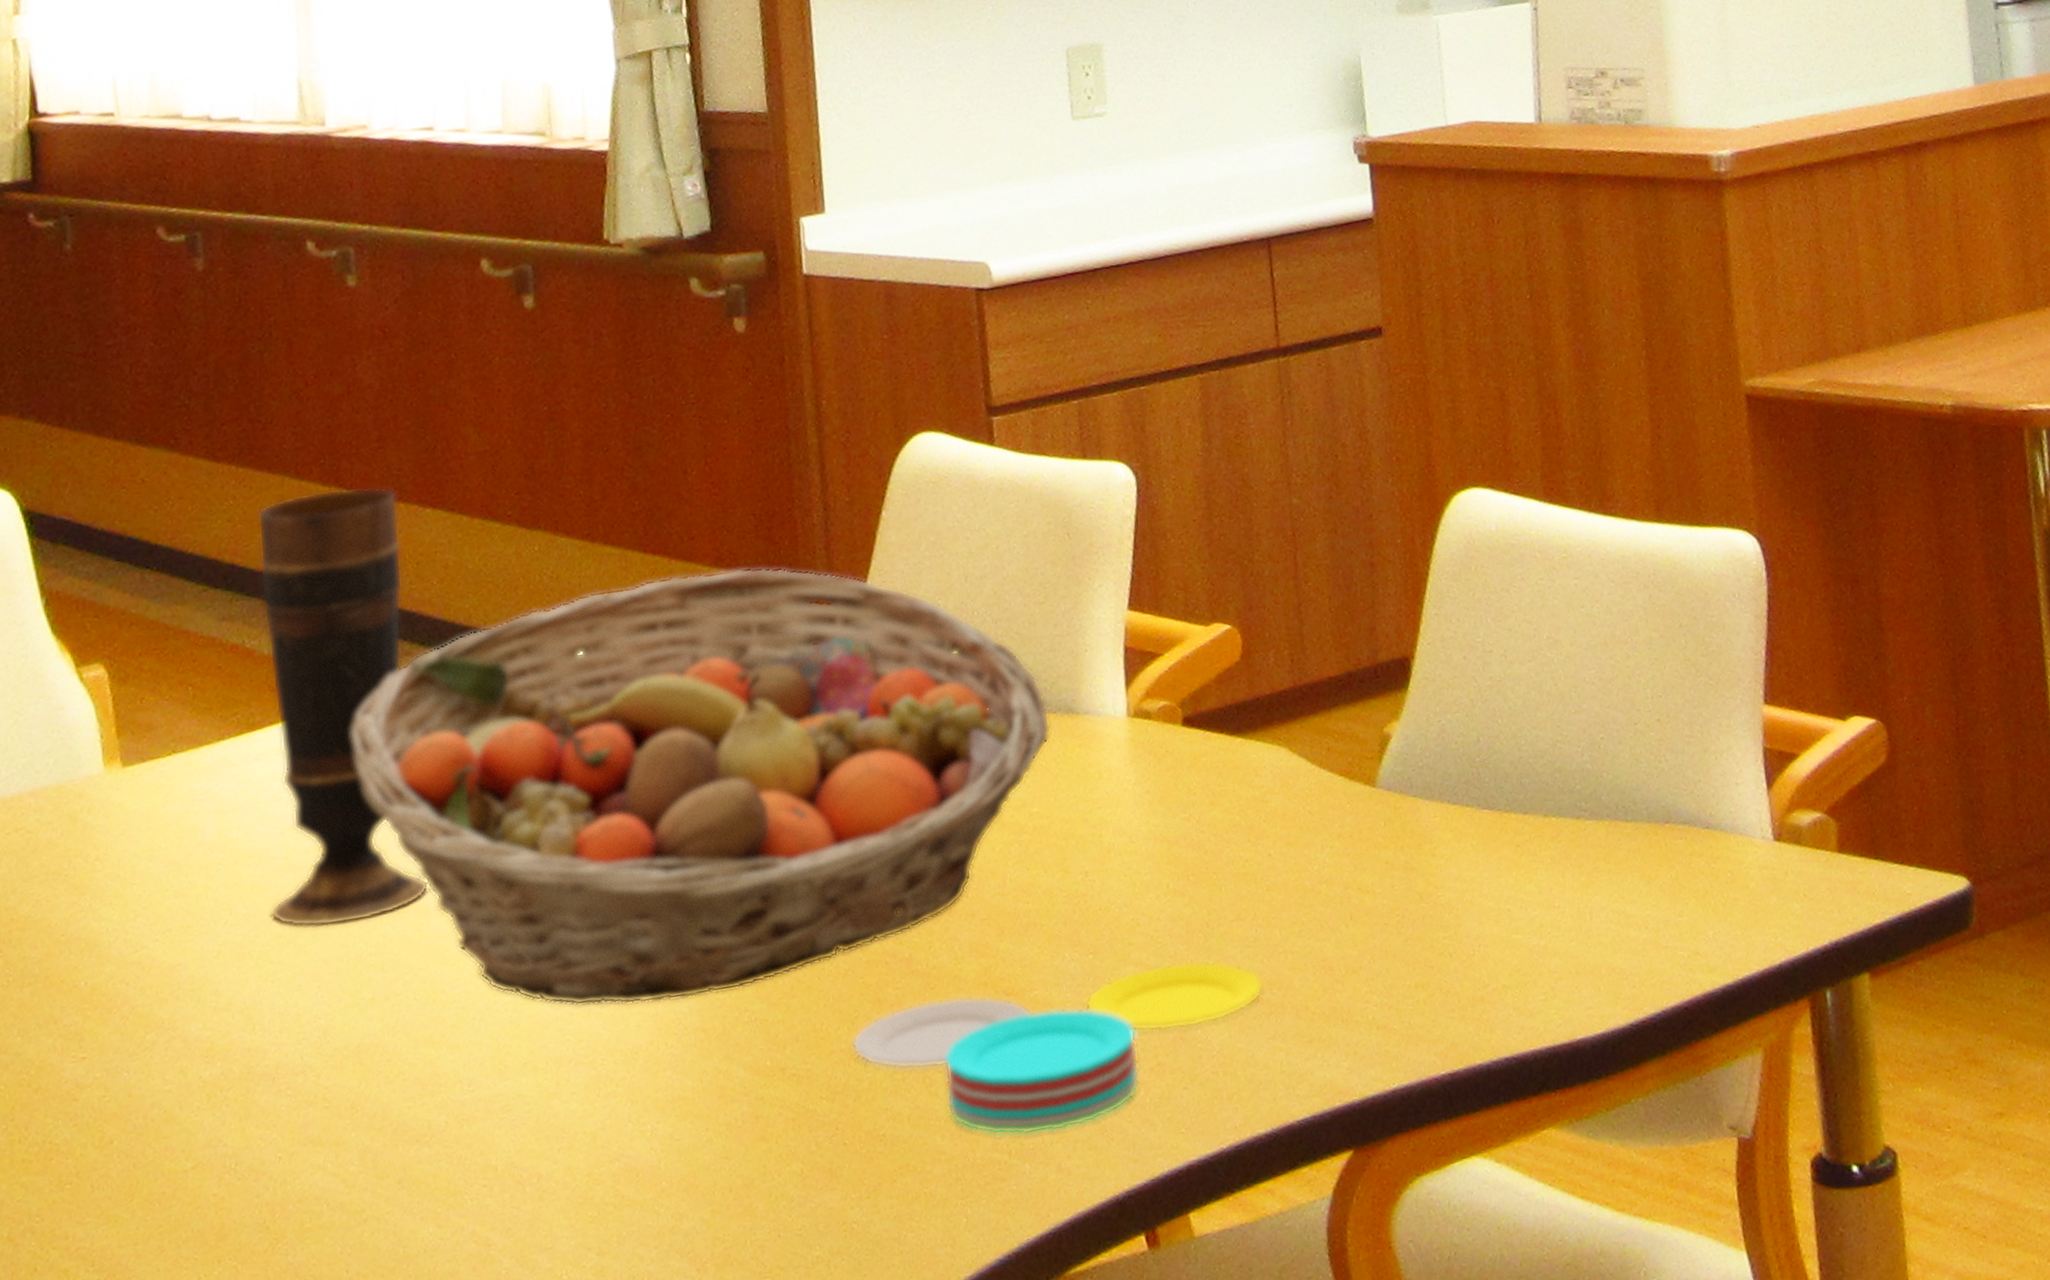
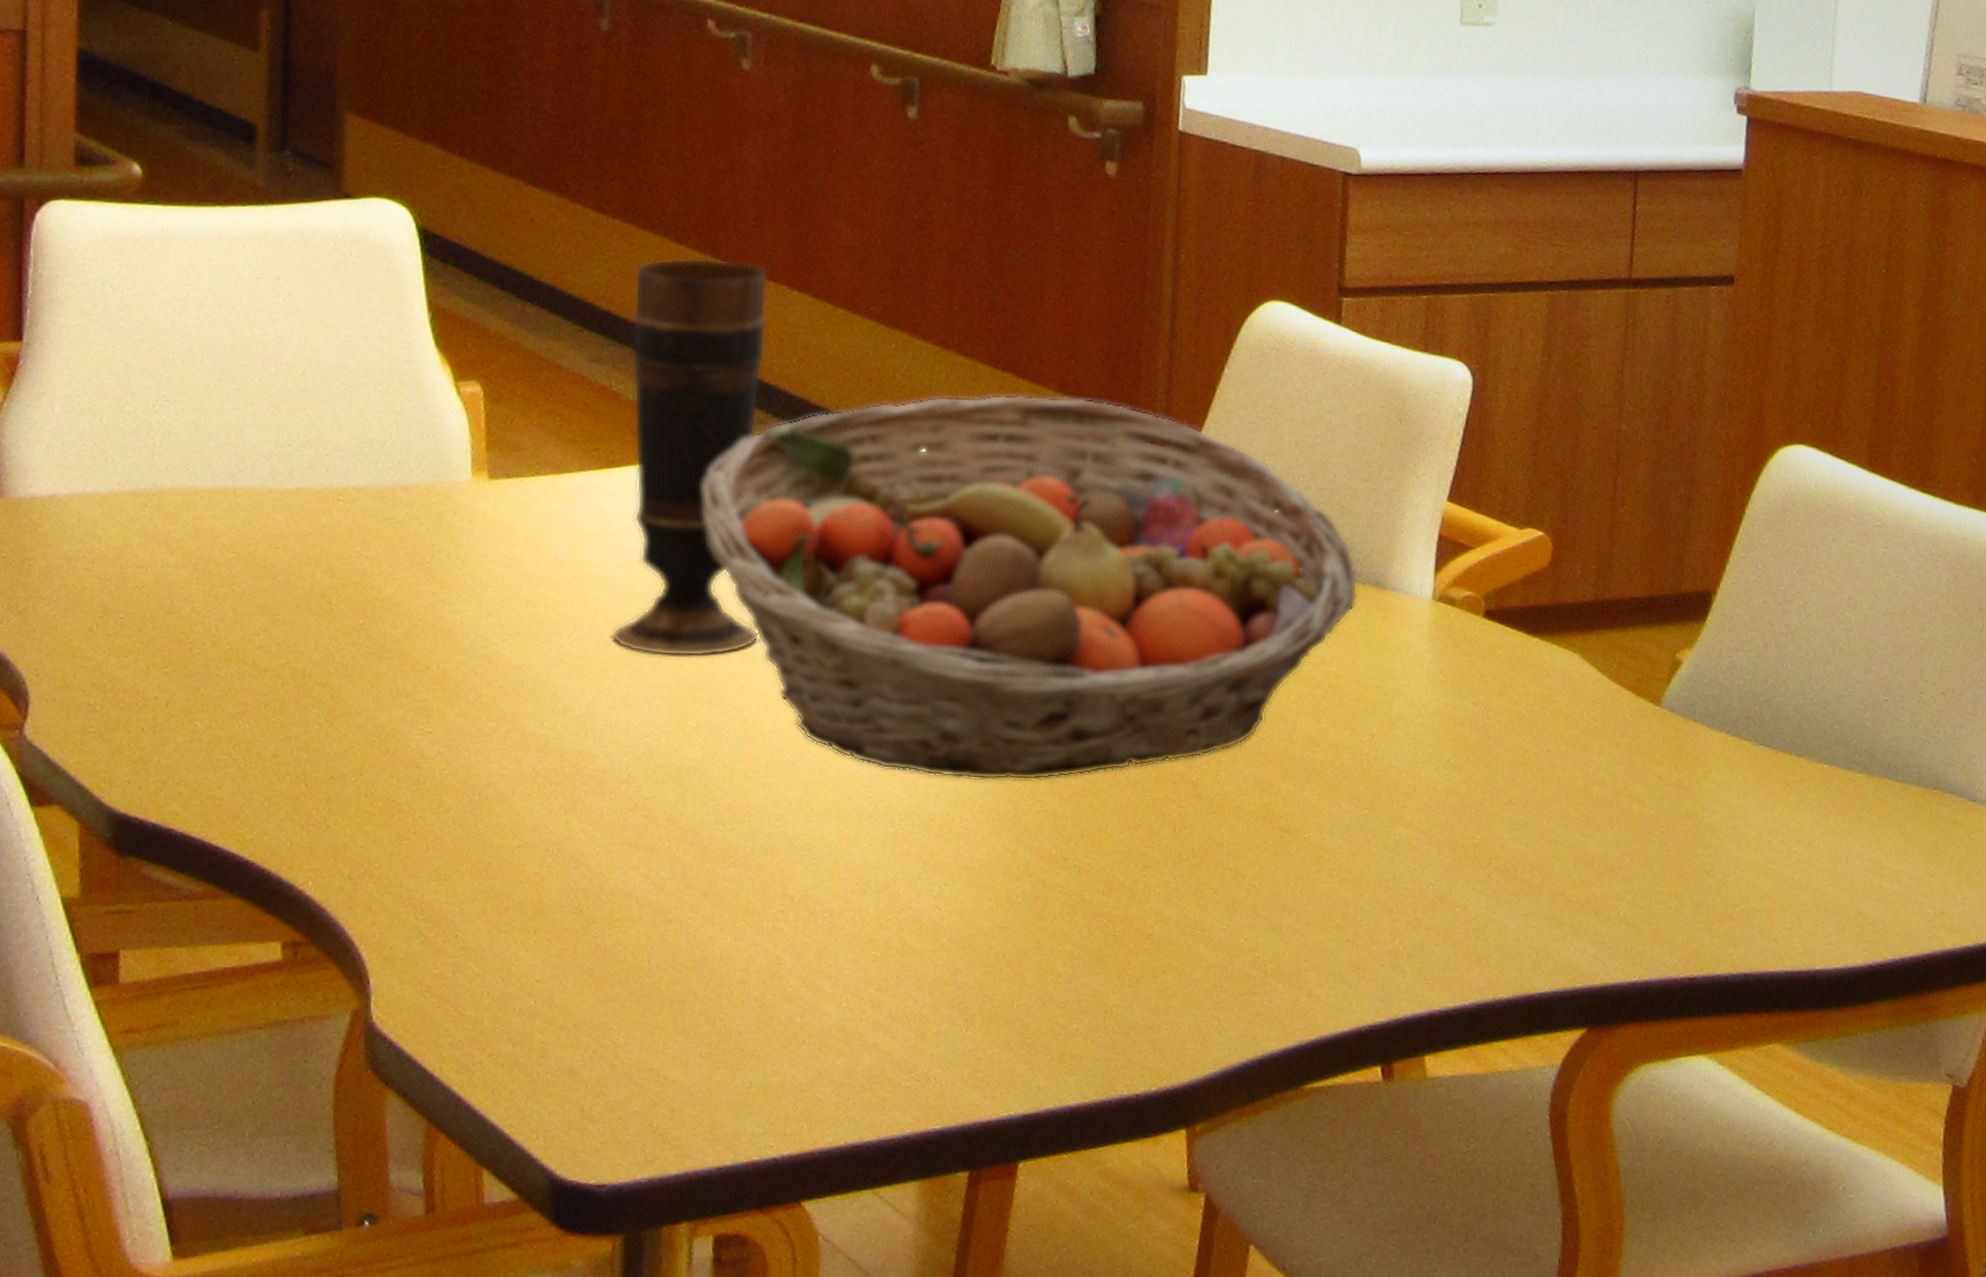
plate: present [851,960,1265,1135] -> none [1131,823,1526,961]

